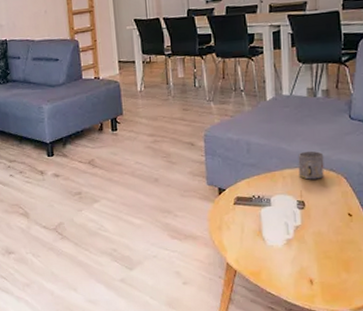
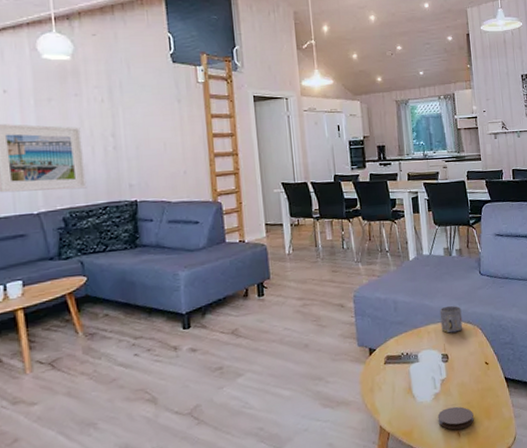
coaster: none [288,254,330,277] -> present [437,406,474,430]

